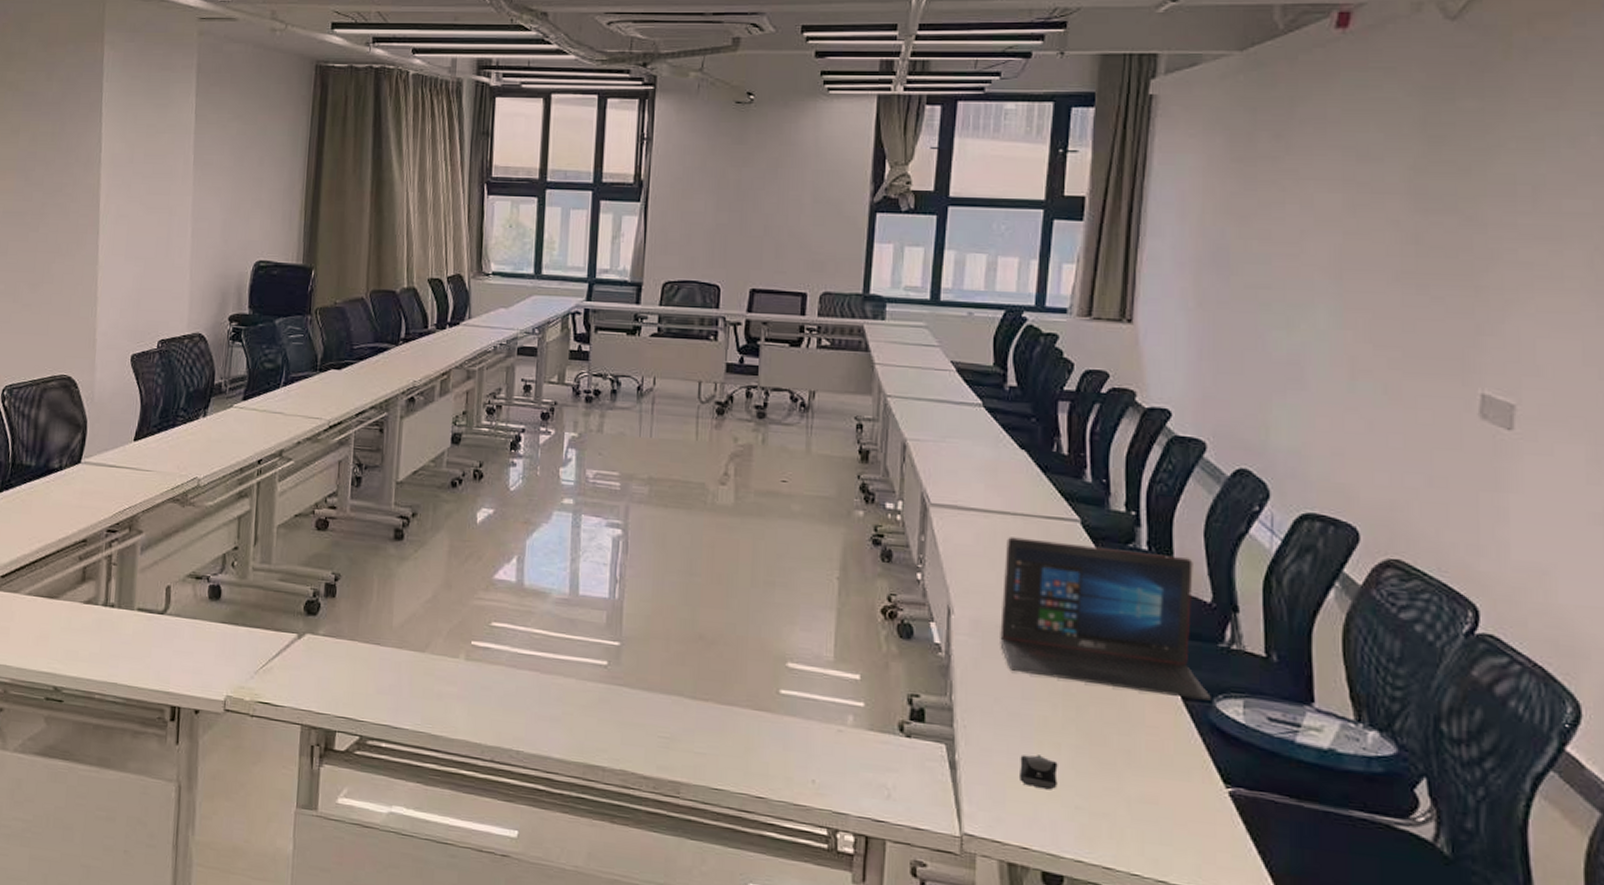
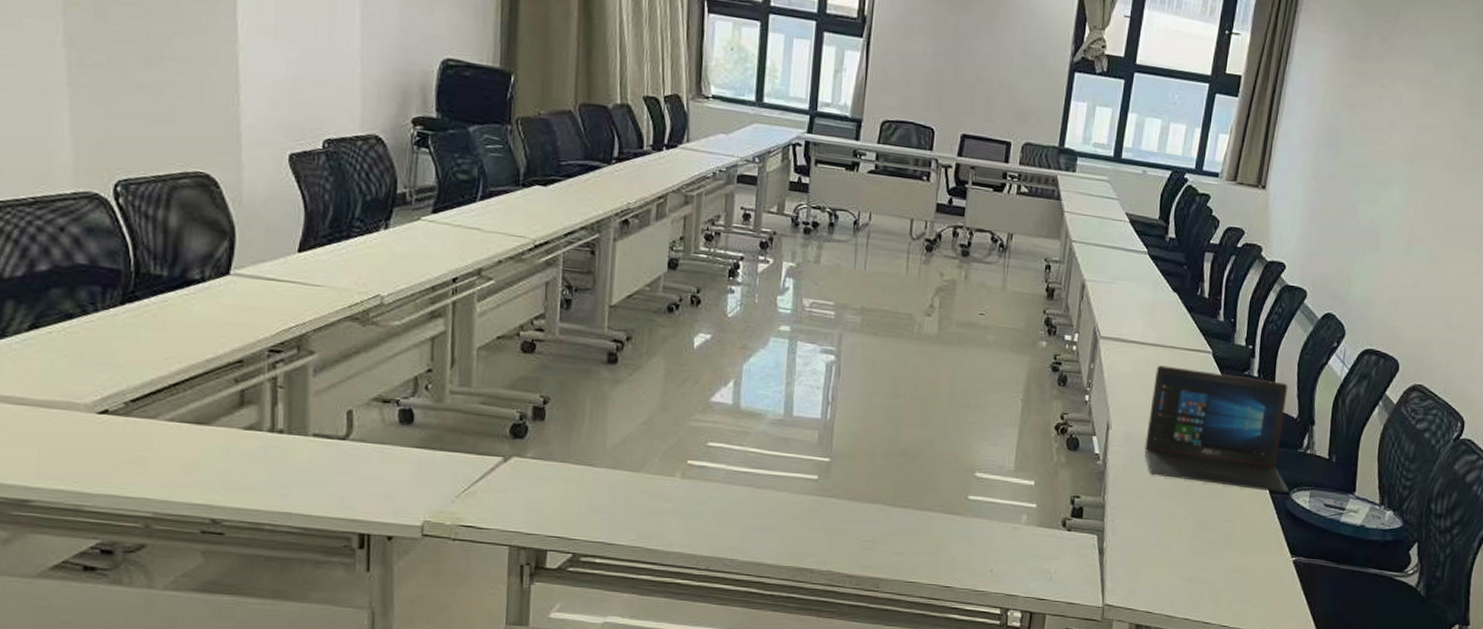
computer mouse: present [1020,754,1058,790] -> none [1150,540,1178,567]

